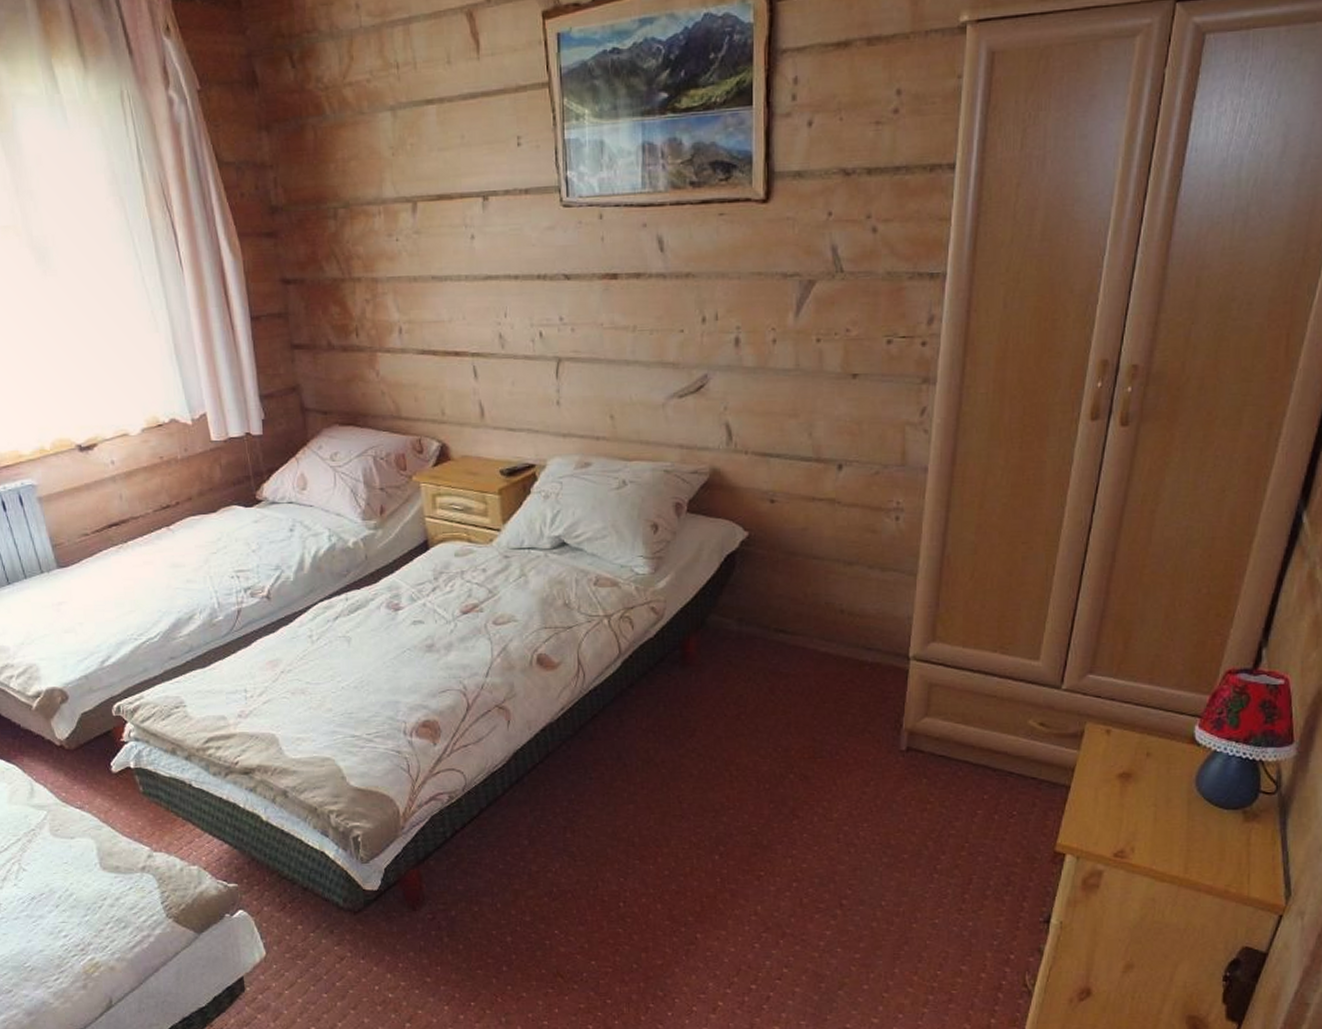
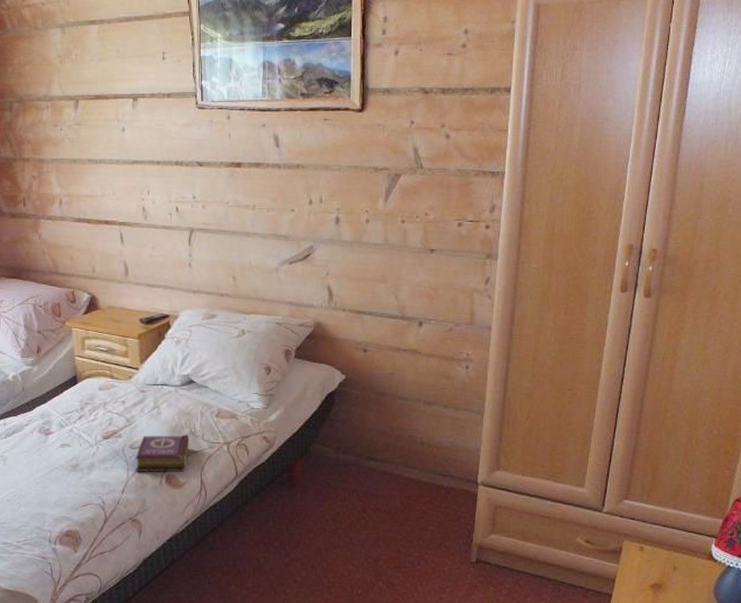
book: none [500,606,564,652] -> present [135,434,190,472]

